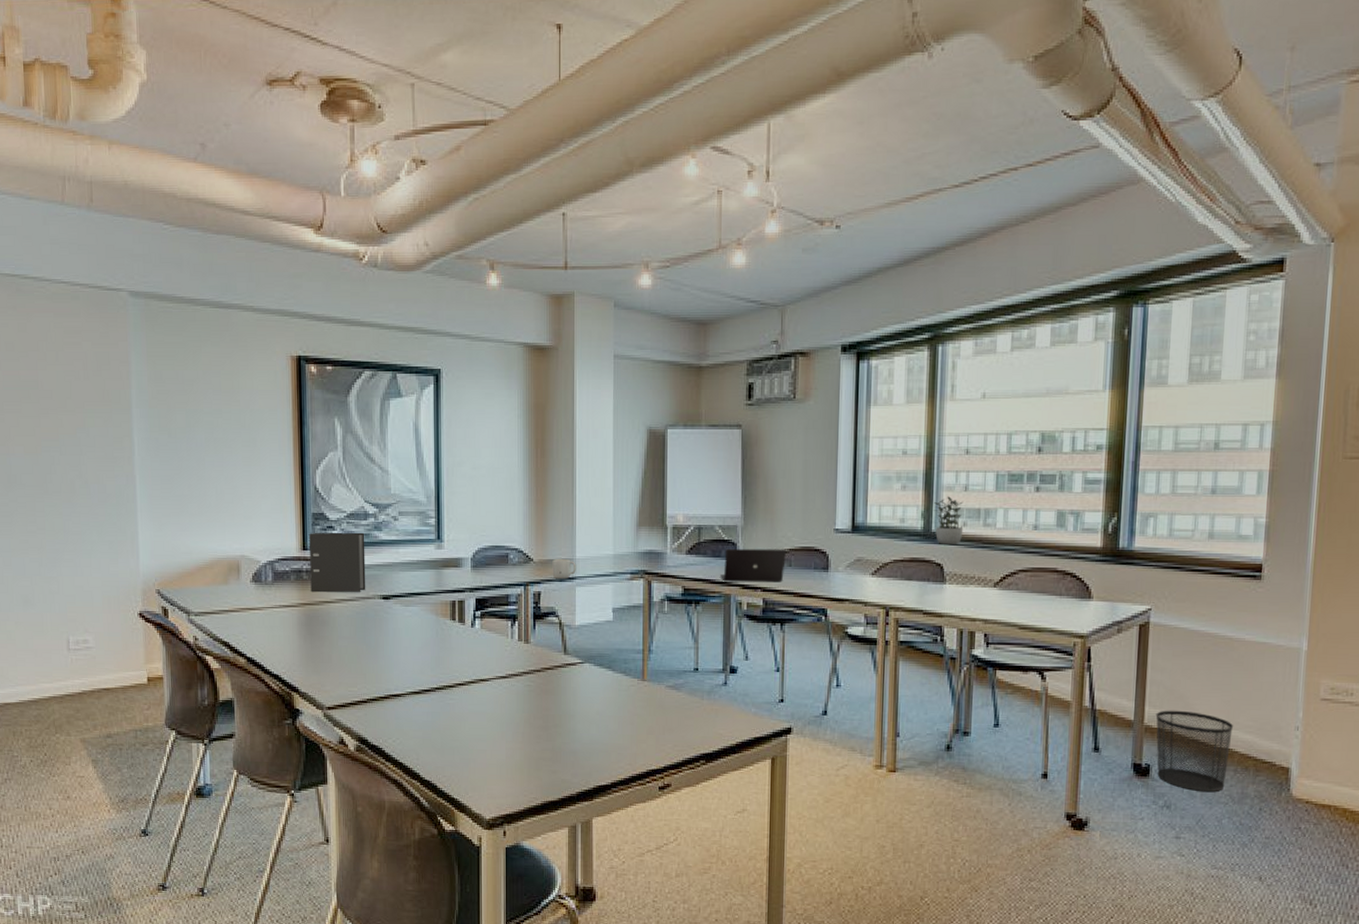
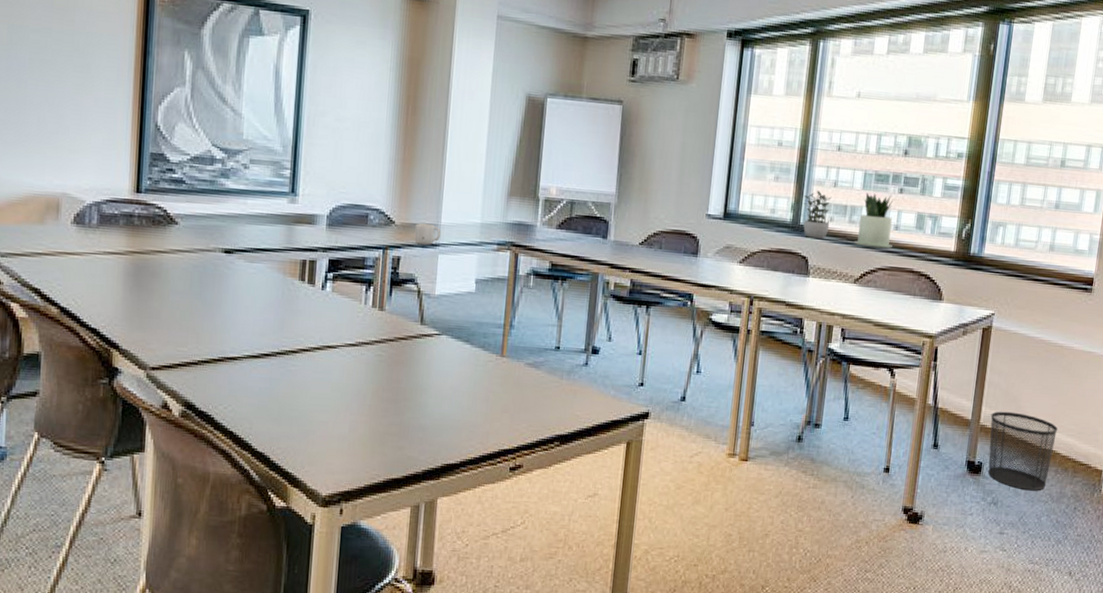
binder: present [309,532,366,592] -> none [142,174,210,244]
laptop: present [719,548,787,582] -> none [589,225,659,264]
planter: none [990,494,1032,550] -> present [854,193,894,249]

